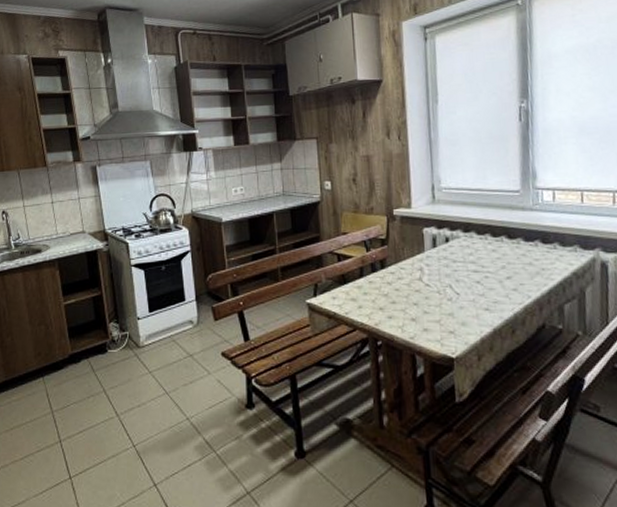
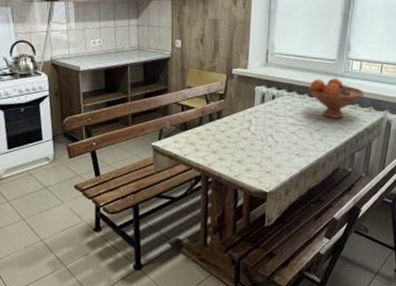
fruit bowl: none [490,213,564,262] -> present [308,78,364,118]

